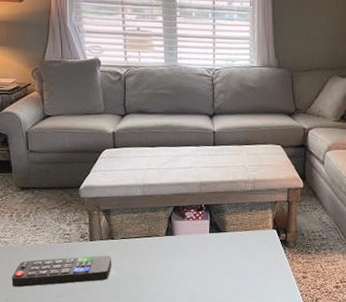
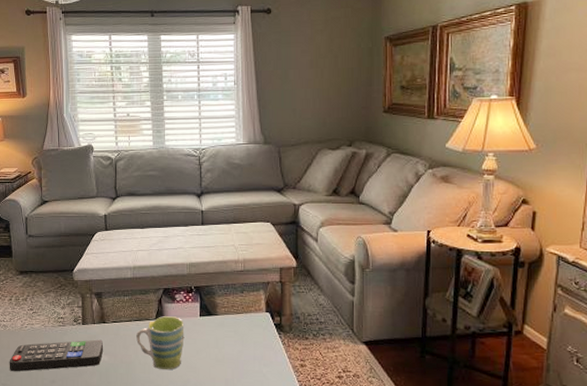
mug: none [146,233,194,283] -> present [136,316,185,370]

